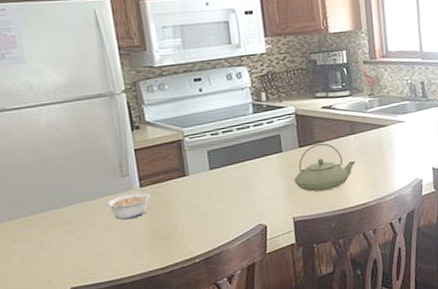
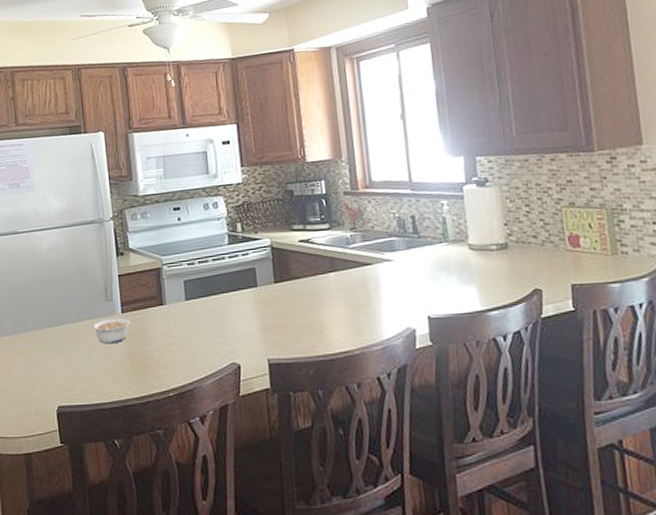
teapot: present [294,143,356,192] -> none [269,280,337,333]

